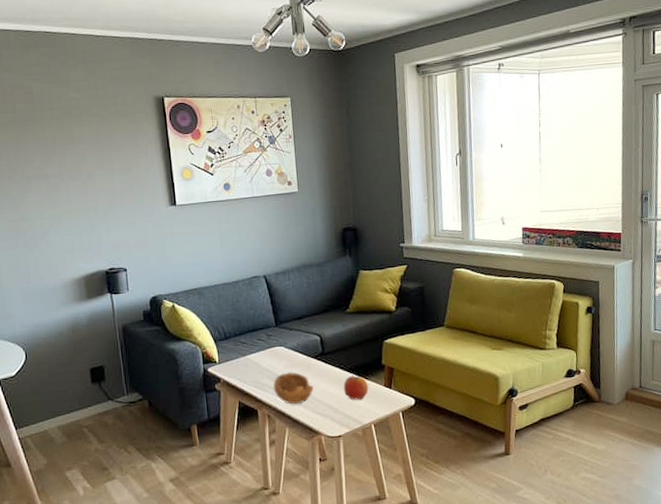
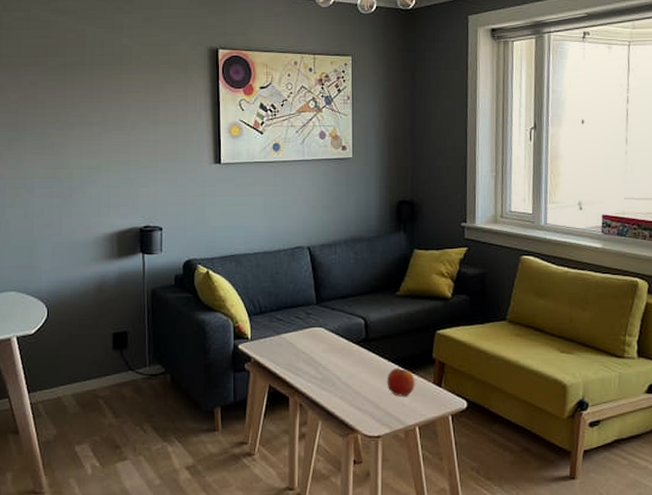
bowl: present [272,371,314,404] -> none [307,356,353,395]

